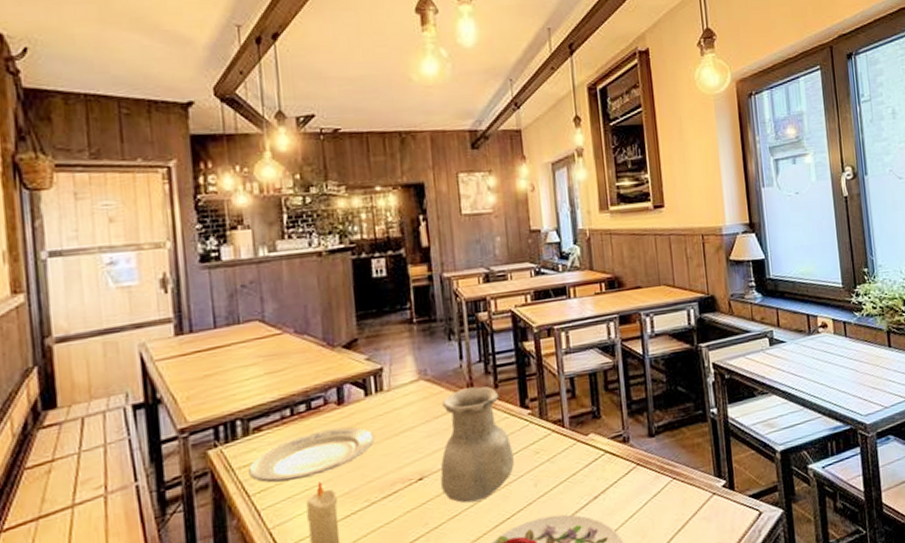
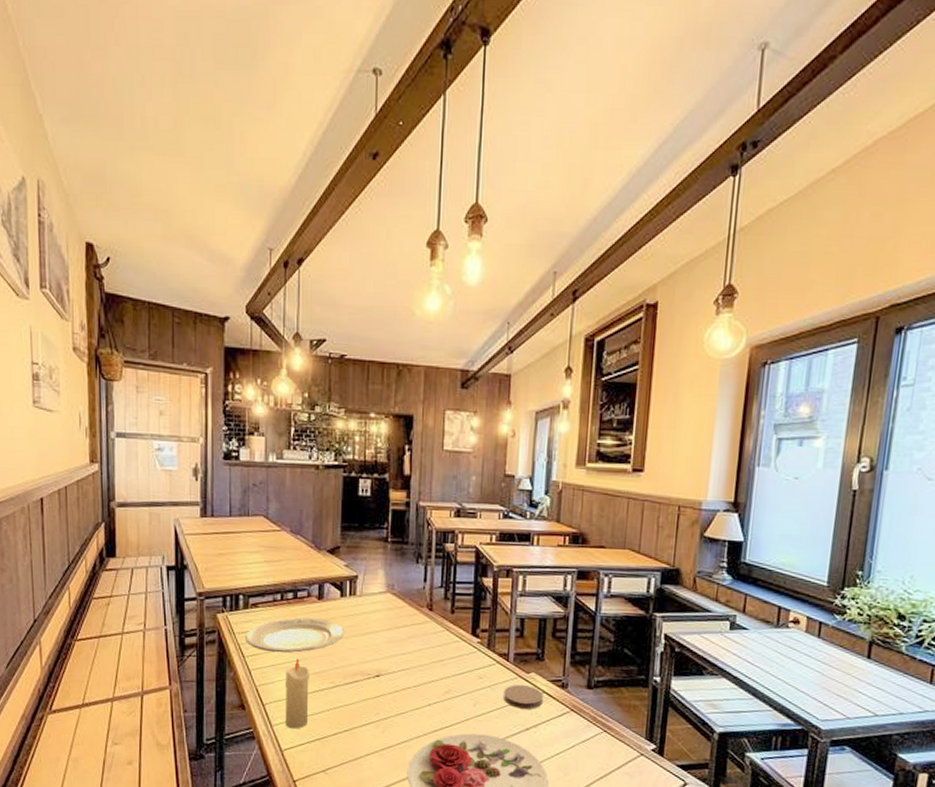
vase: present [440,386,514,503] -> none [393,608,459,706]
coaster: none [564,448,607,477] -> present [504,685,543,709]

